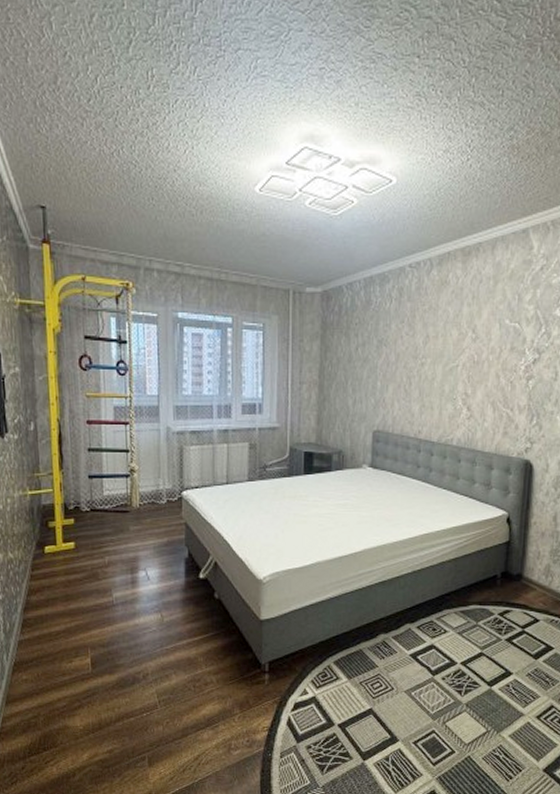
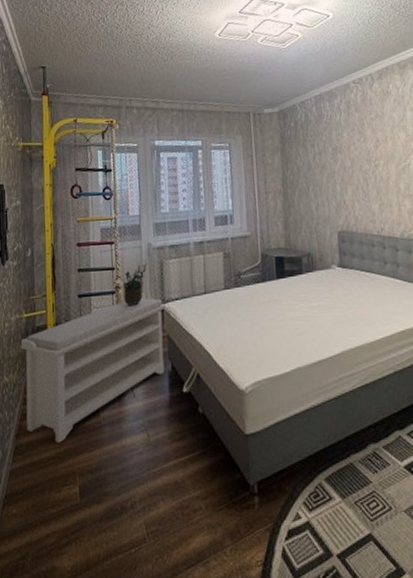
bench: none [25,483,185,619] -> present [20,297,166,443]
potted plant: none [132,444,166,491] -> present [118,259,147,306]

